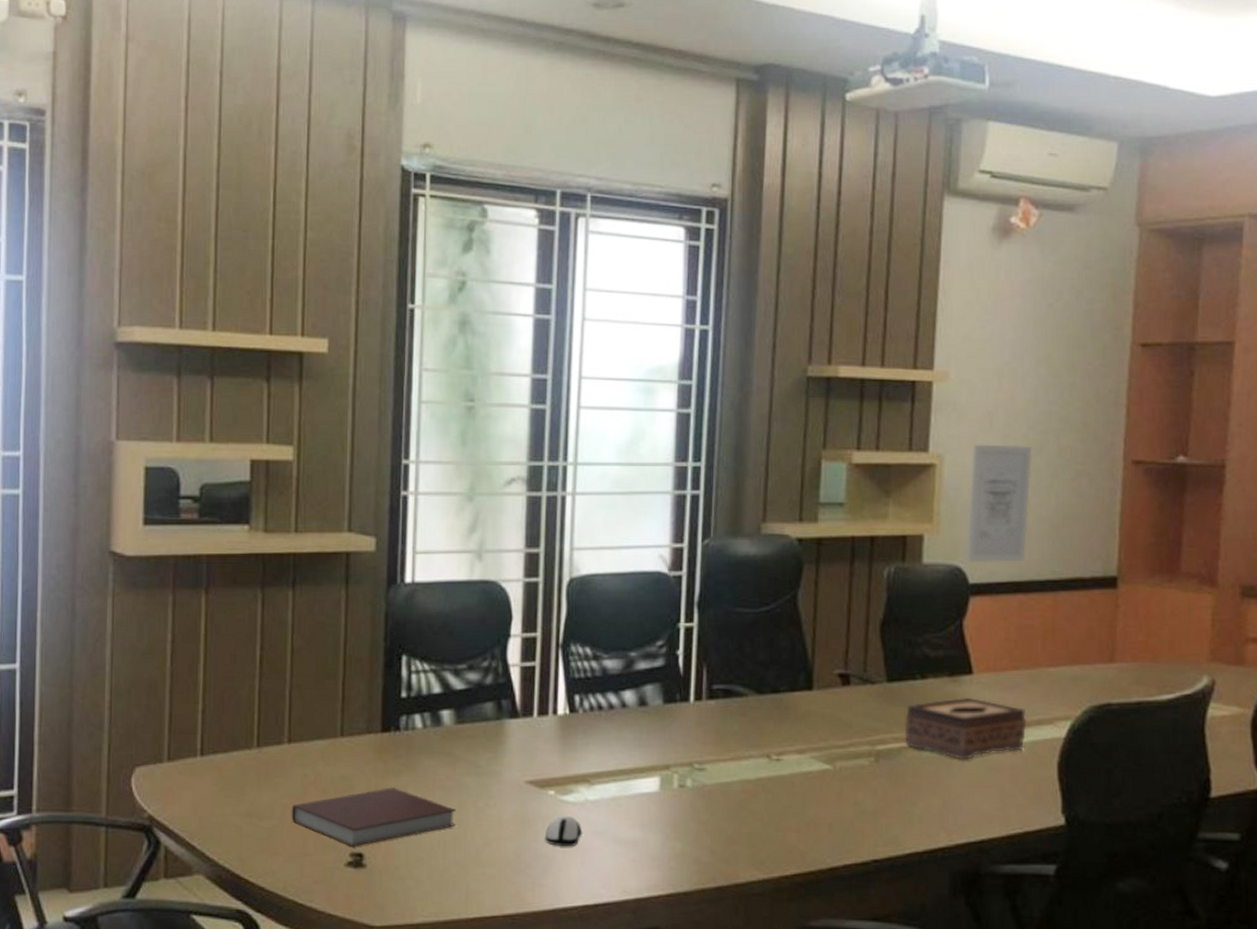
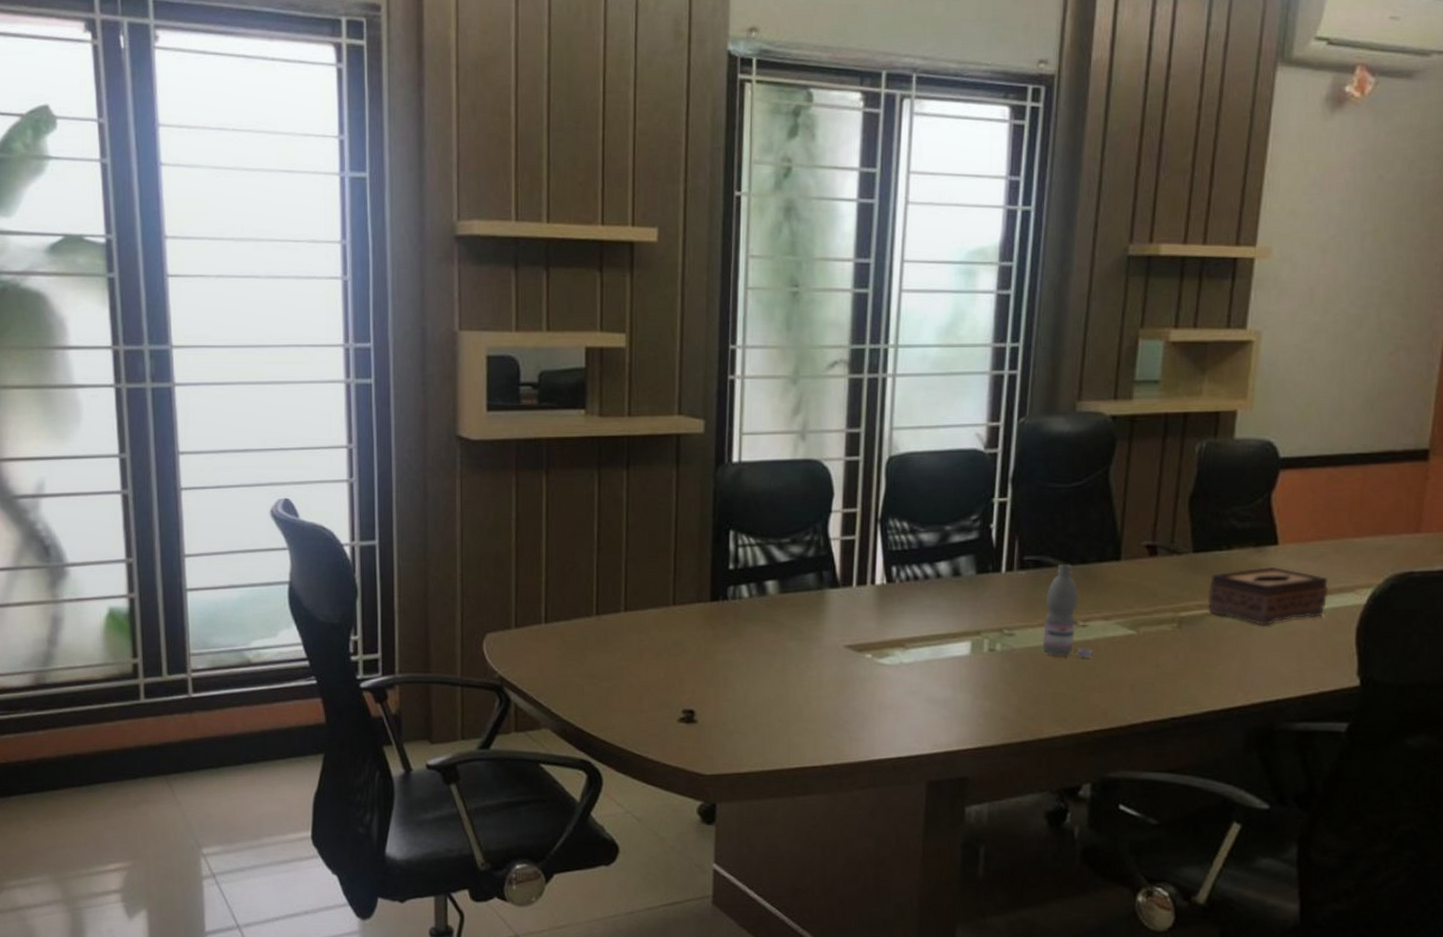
notebook: present [291,787,457,847] -> none [628,651,780,705]
computer mouse: present [545,815,583,847] -> none [862,676,897,705]
water bottle: none [734,692,788,795] -> present [1042,563,1093,658]
wall art: present [966,444,1032,562] -> none [1278,320,1352,437]

